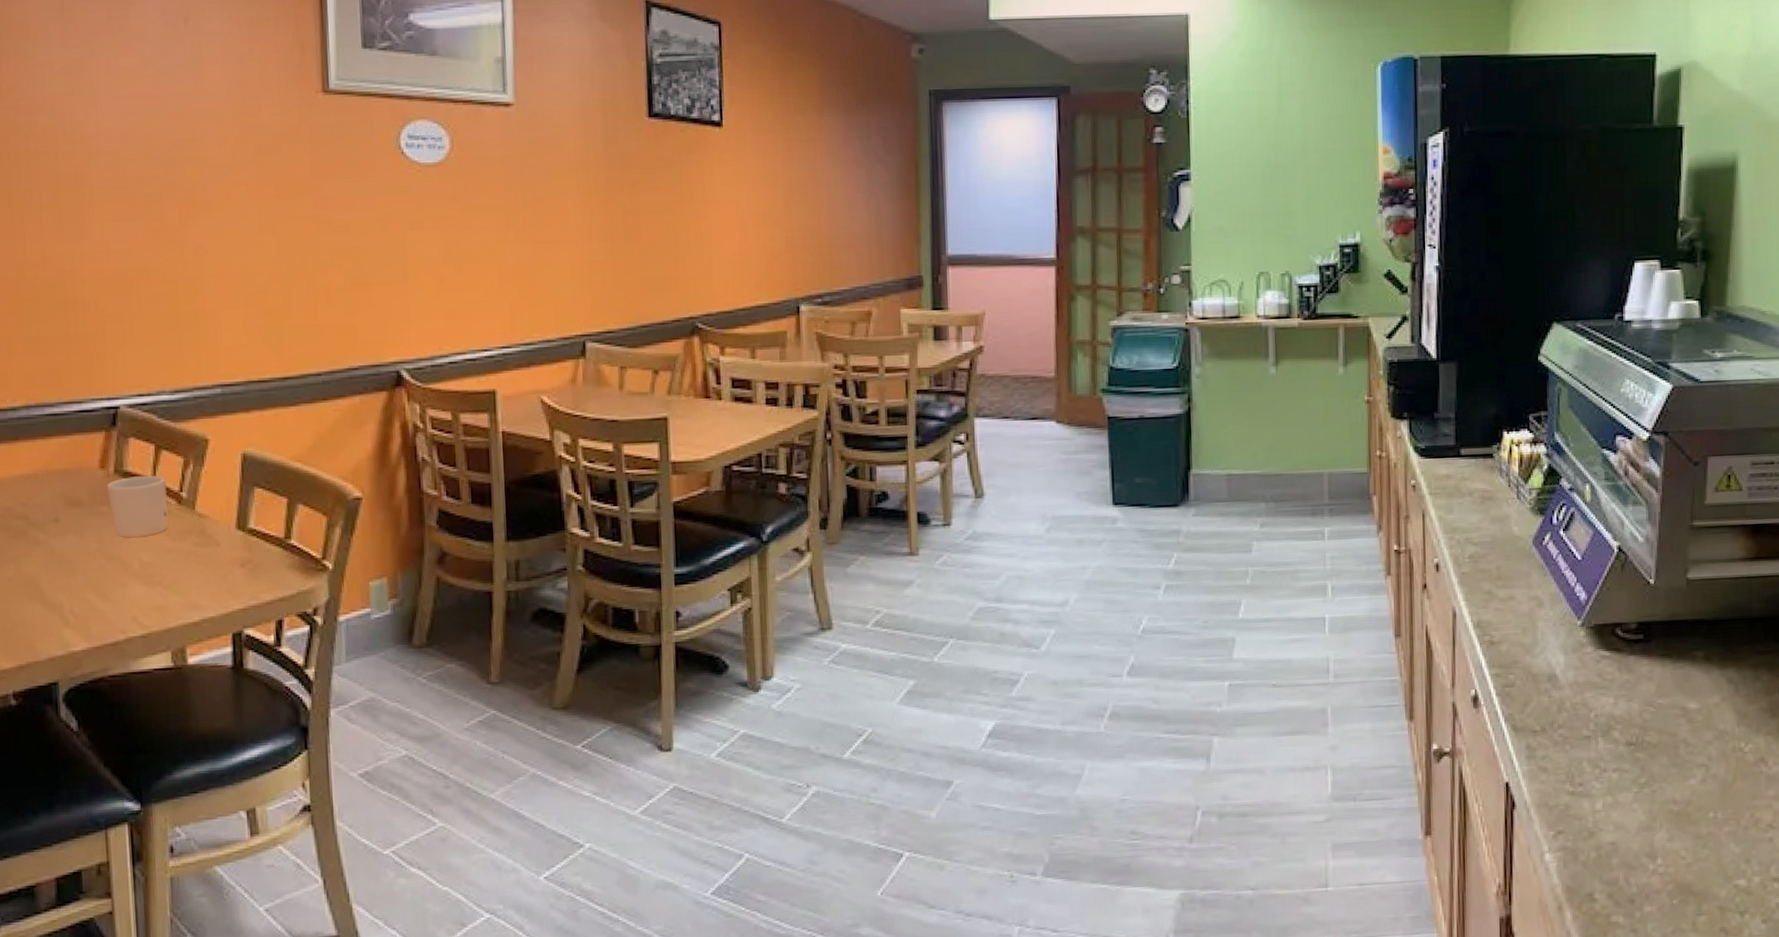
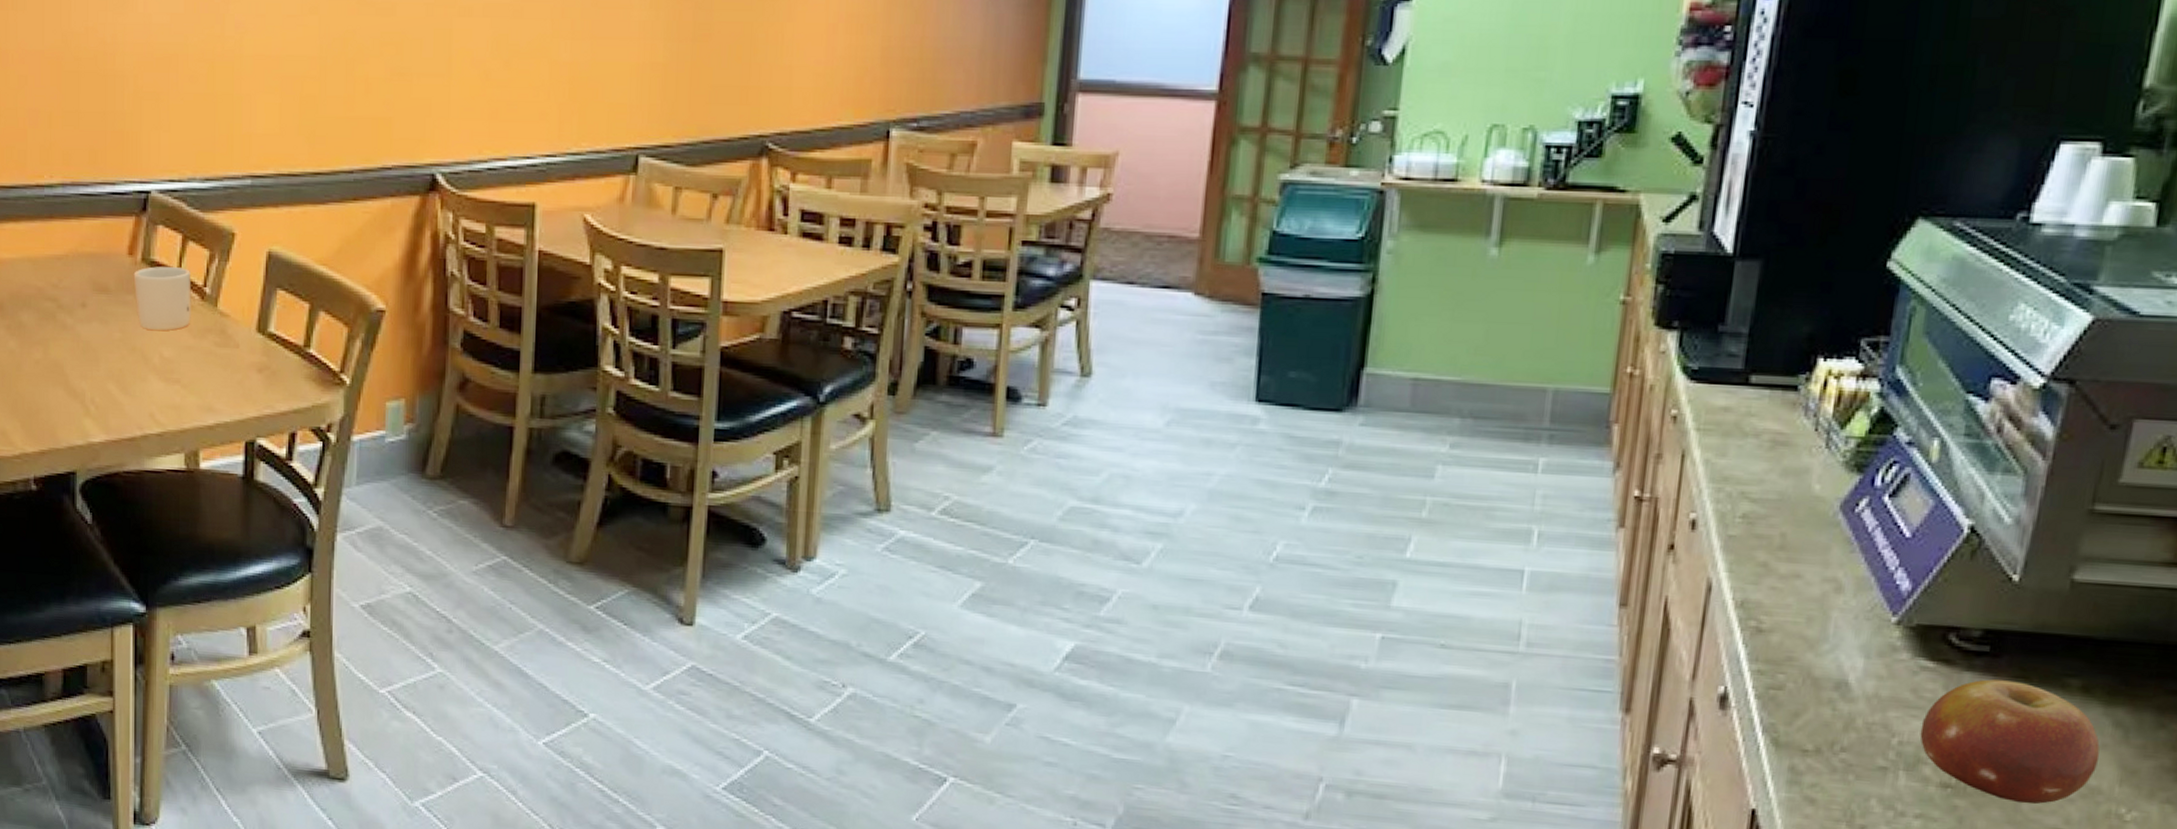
fruit: none [1608,658,1722,749] -> present [1919,679,2100,804]

